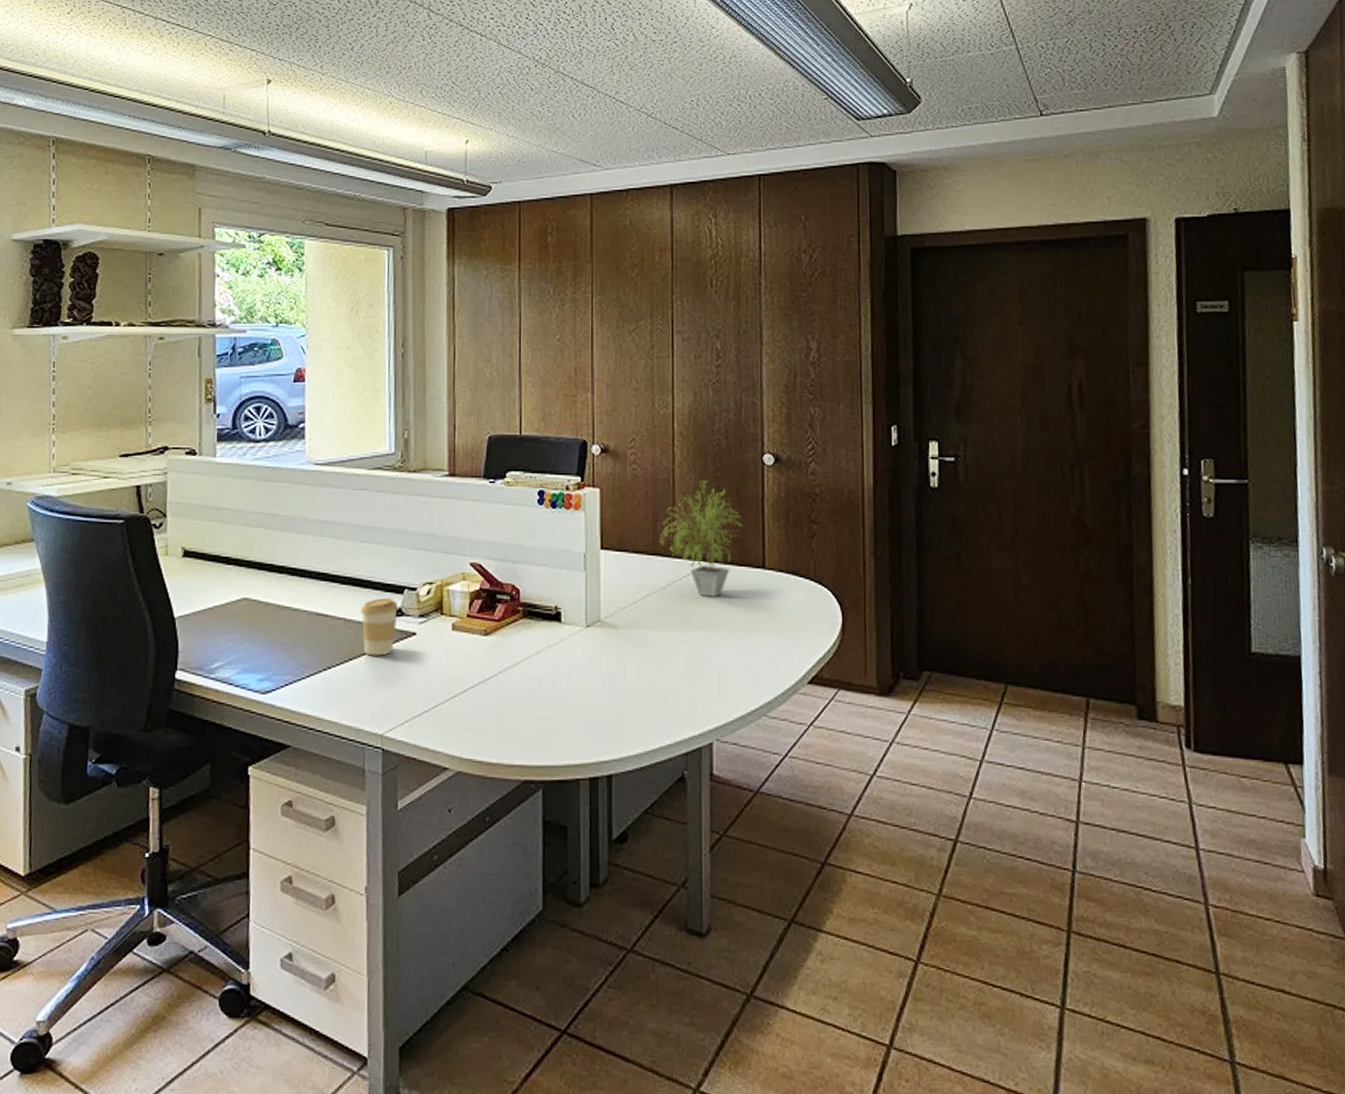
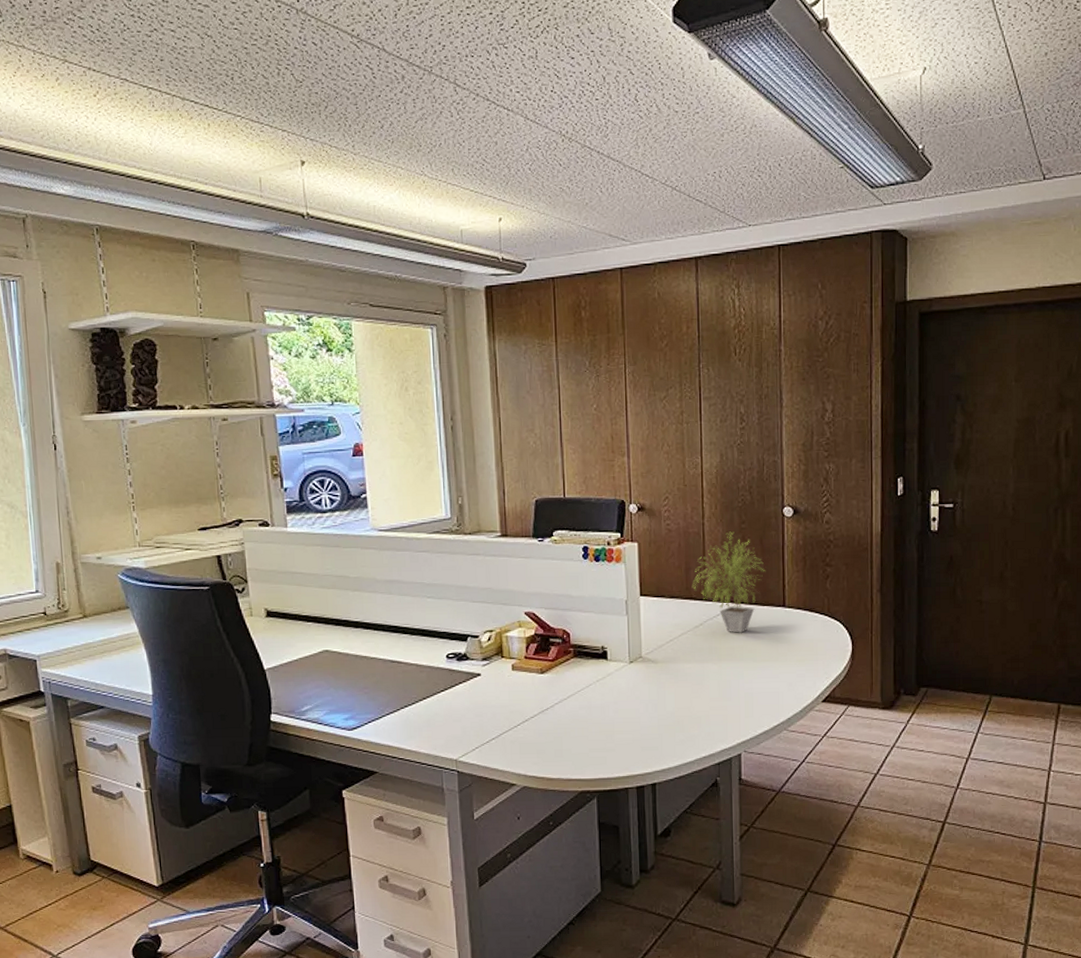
coffee cup: present [360,597,399,656] -> none [430,645,464,695]

